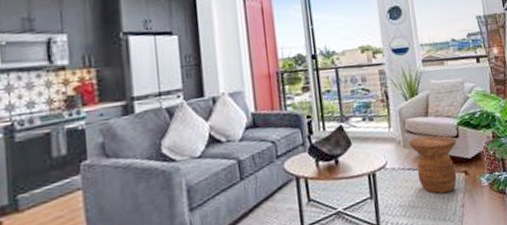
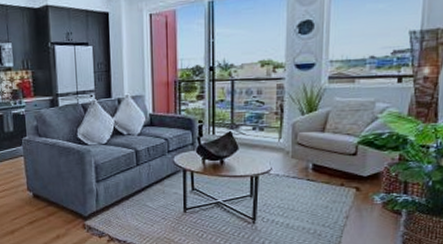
side table: present [409,135,457,194] -> none [298,150,352,204]

